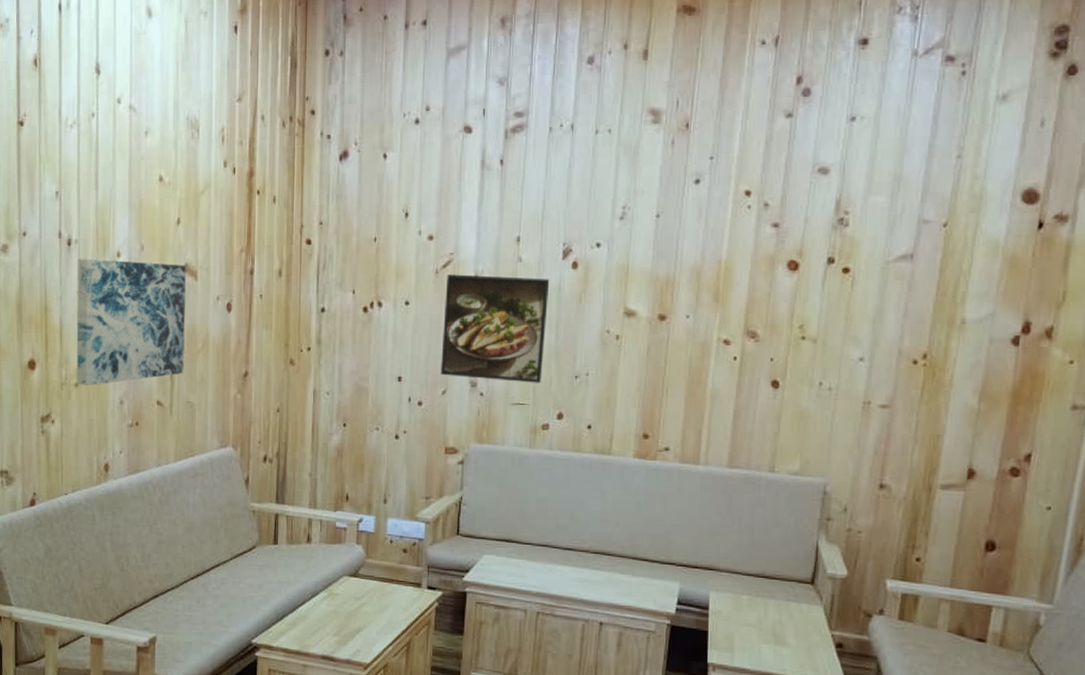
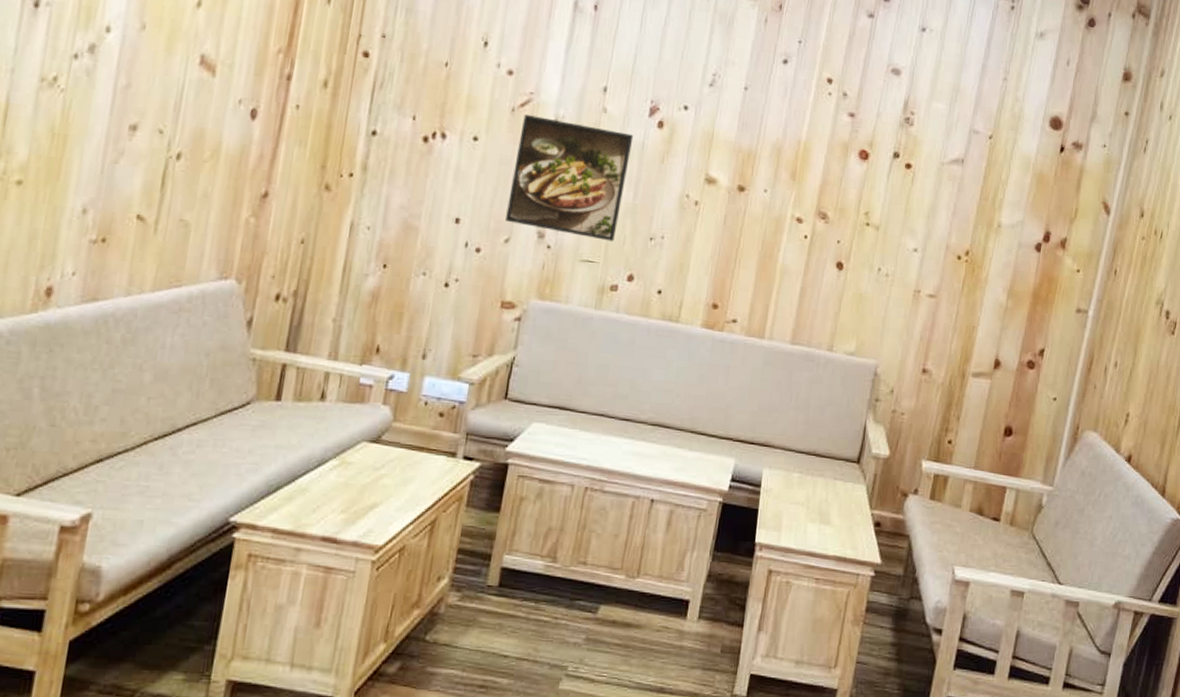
wall art: present [76,258,186,385] -> none [20,25,202,186]

